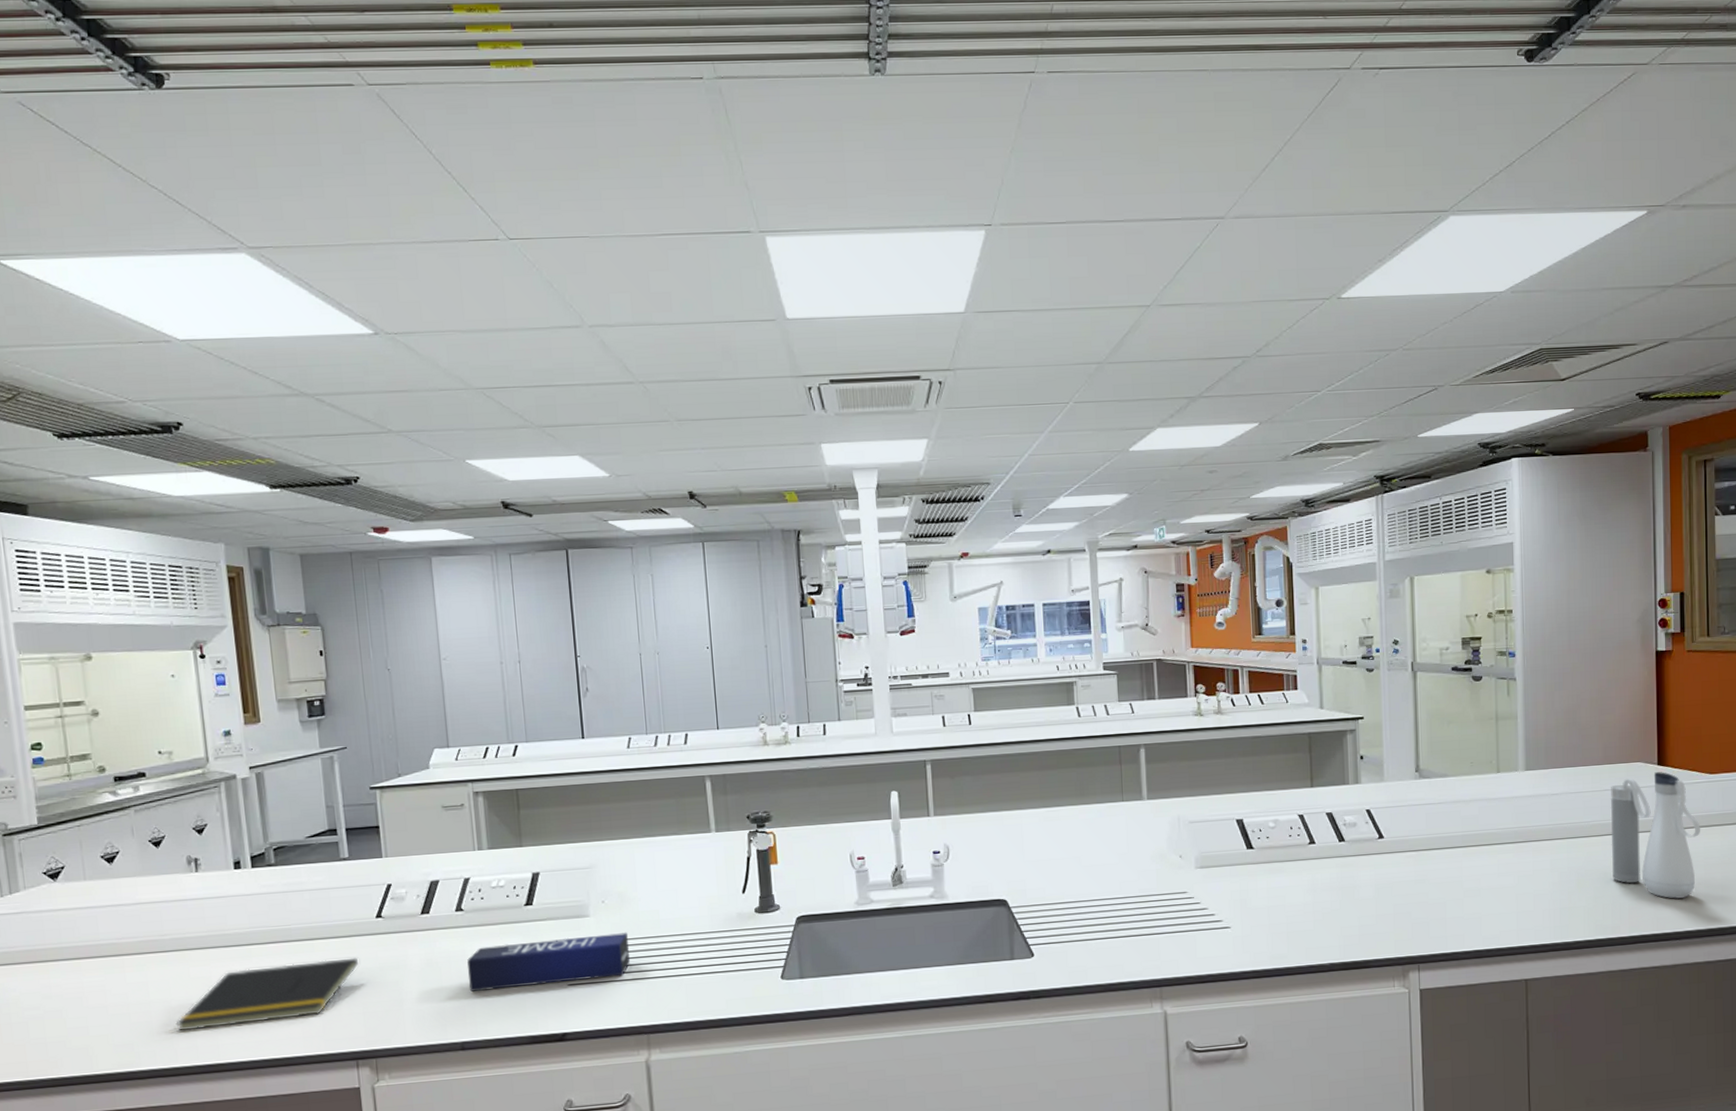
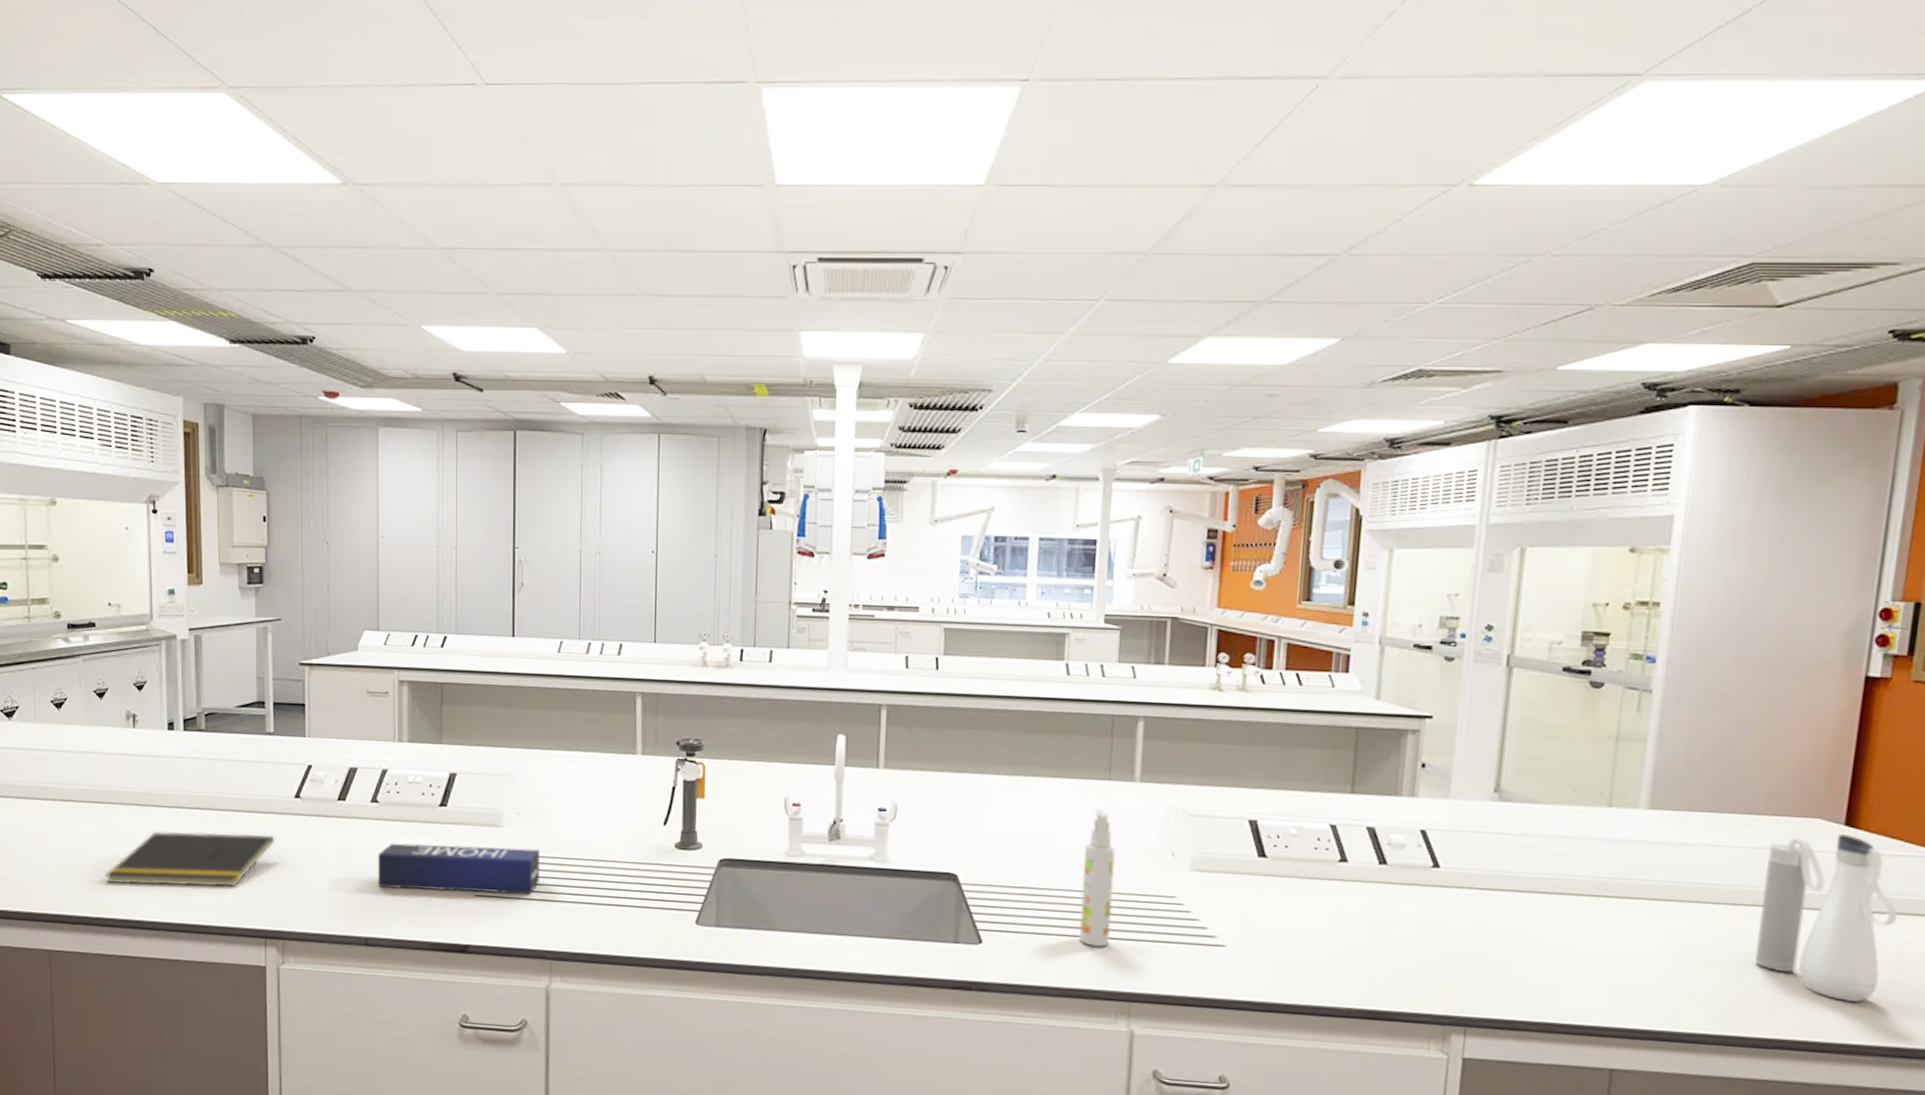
spray bottle: none [1109,826,1139,945] -> present [1079,809,1116,947]

